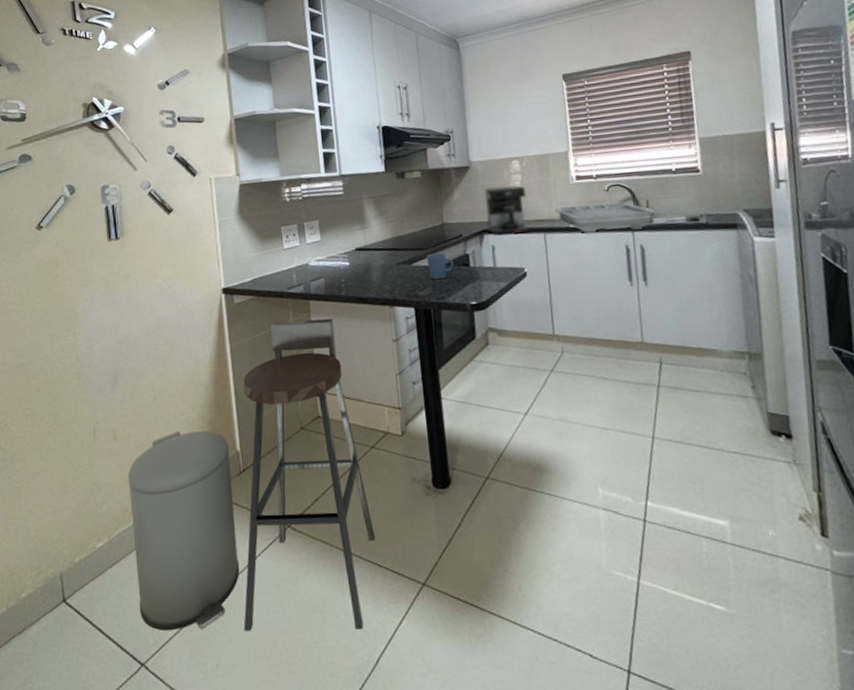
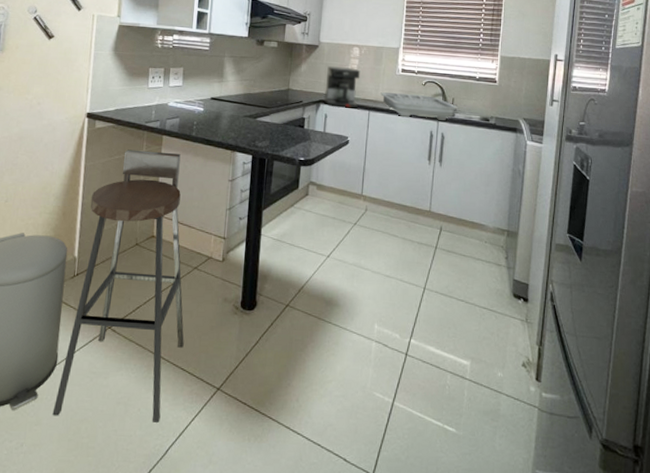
mug: present [427,252,454,280] -> none [269,112,291,135]

